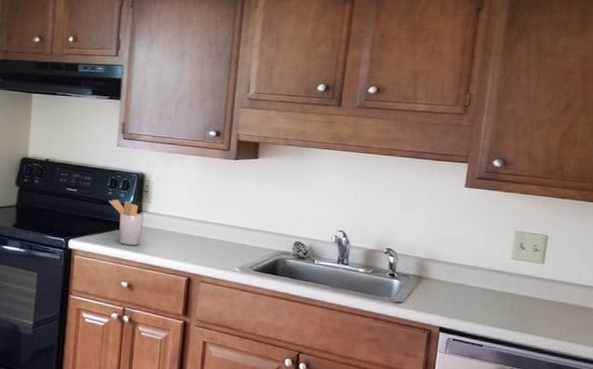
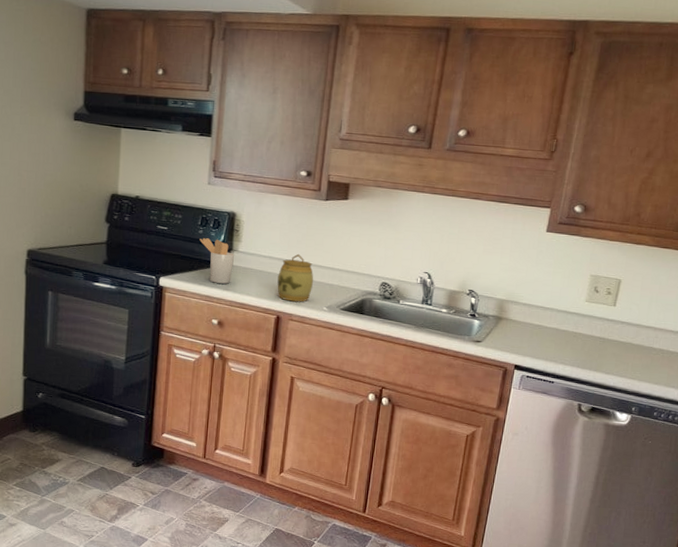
jar: none [187,213,225,263] -> present [277,253,314,302]

